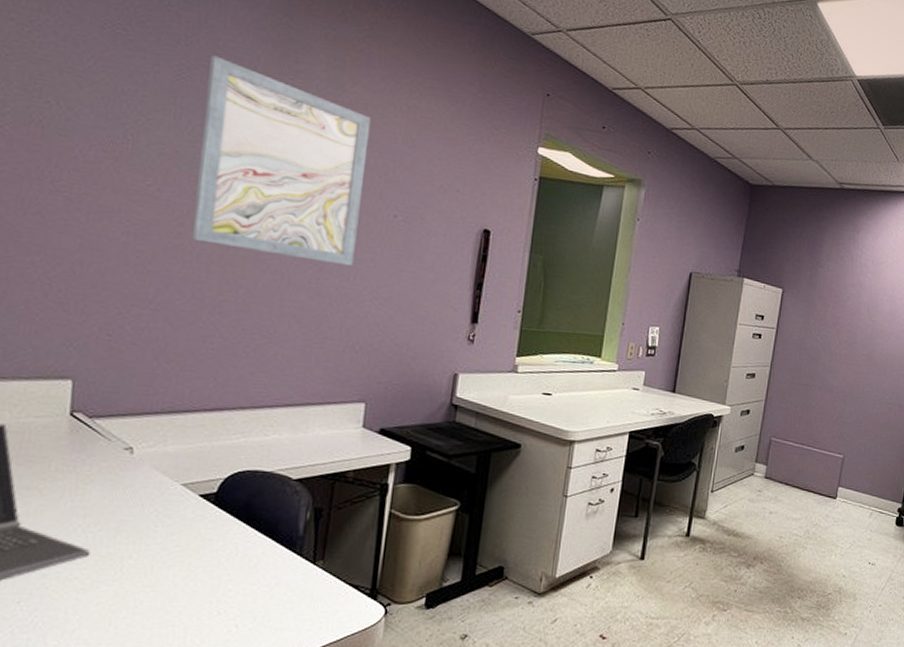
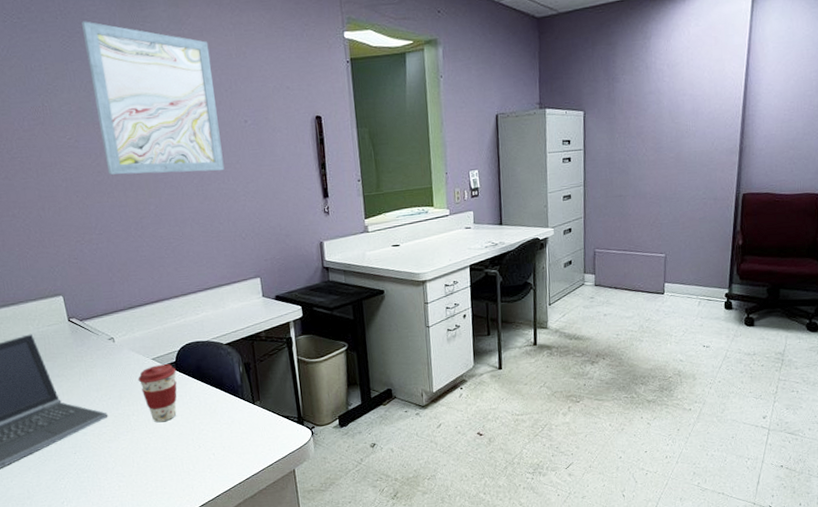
coffee cup: none [152,493,215,573] -> present [138,364,177,423]

